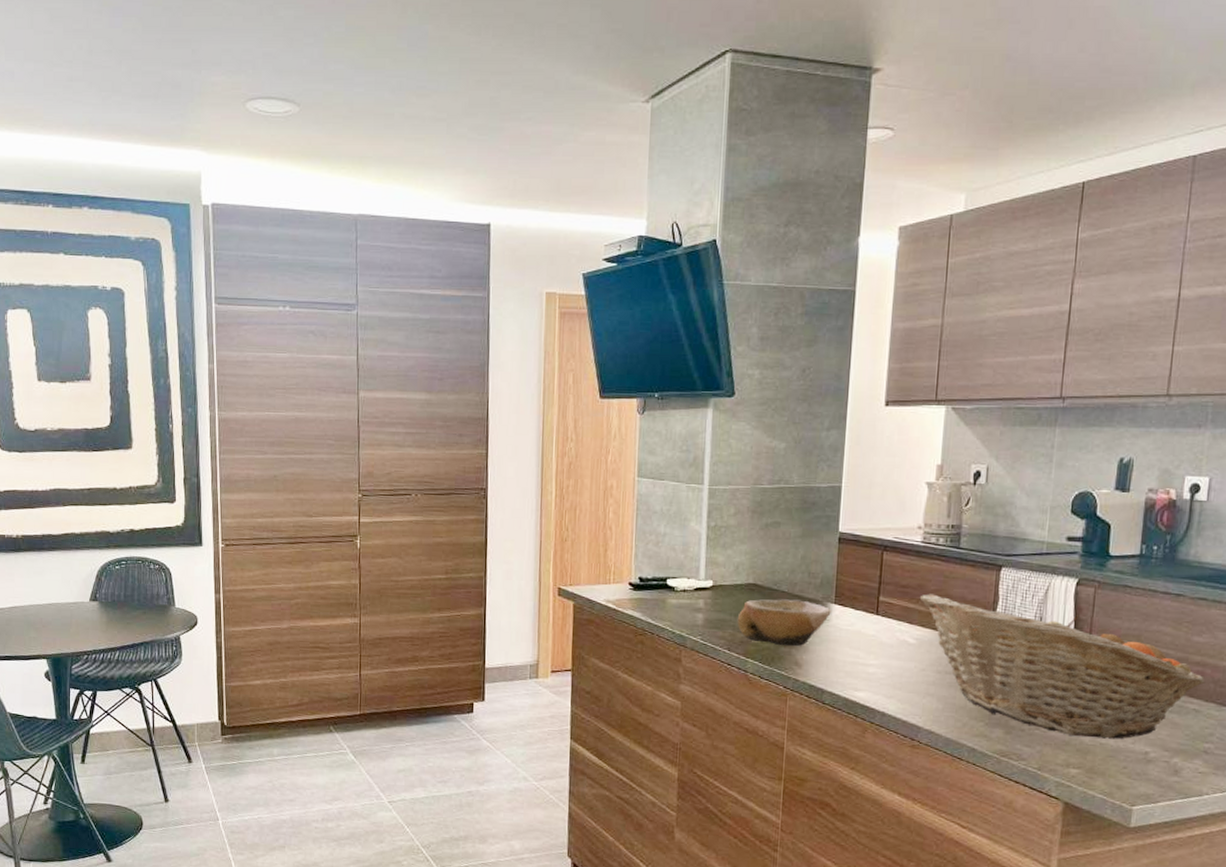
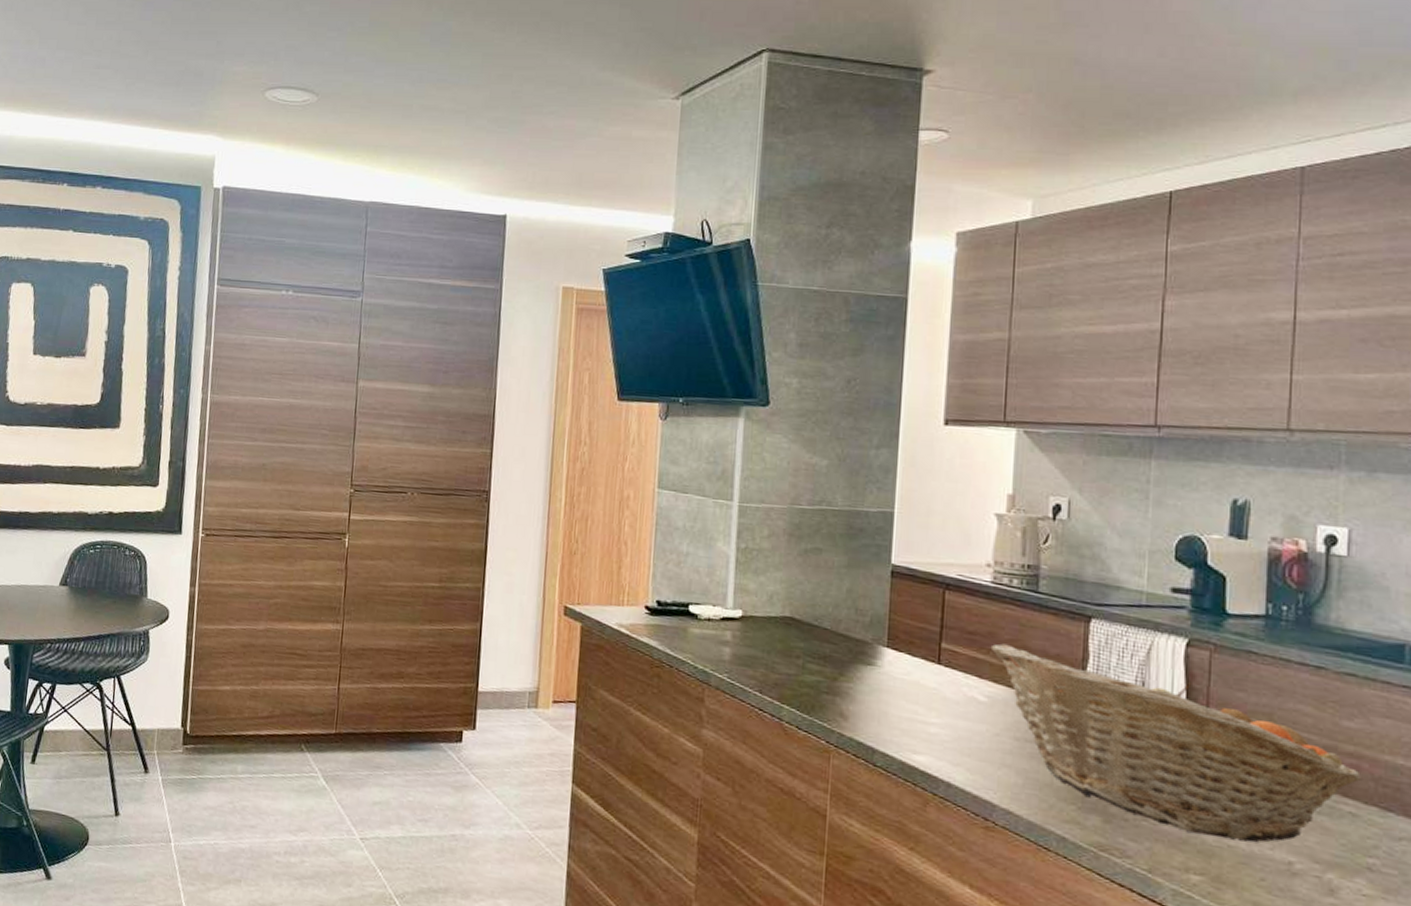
bowl: present [737,599,831,647] -> none [770,635,883,695]

